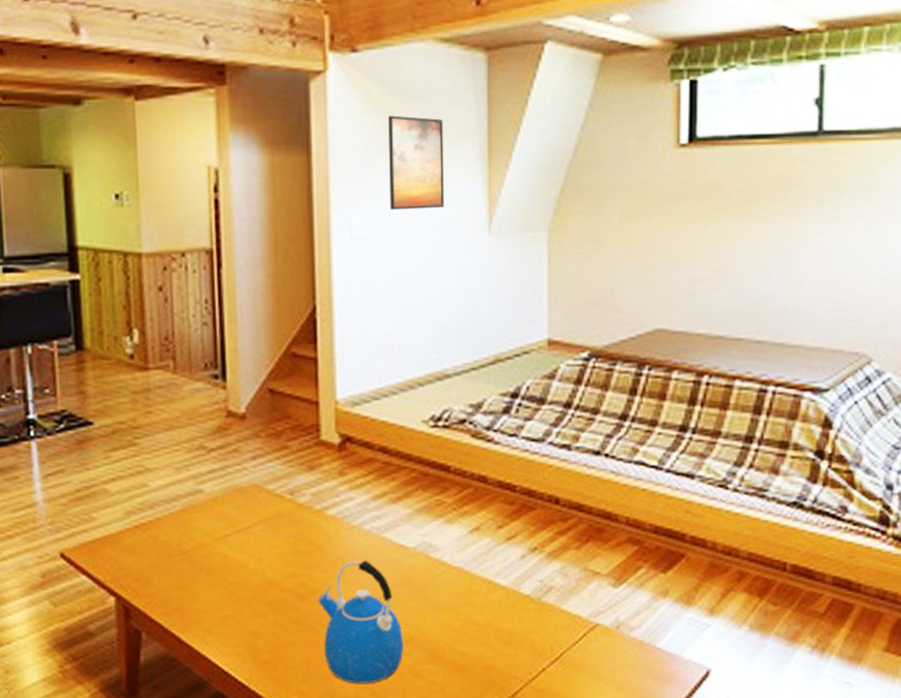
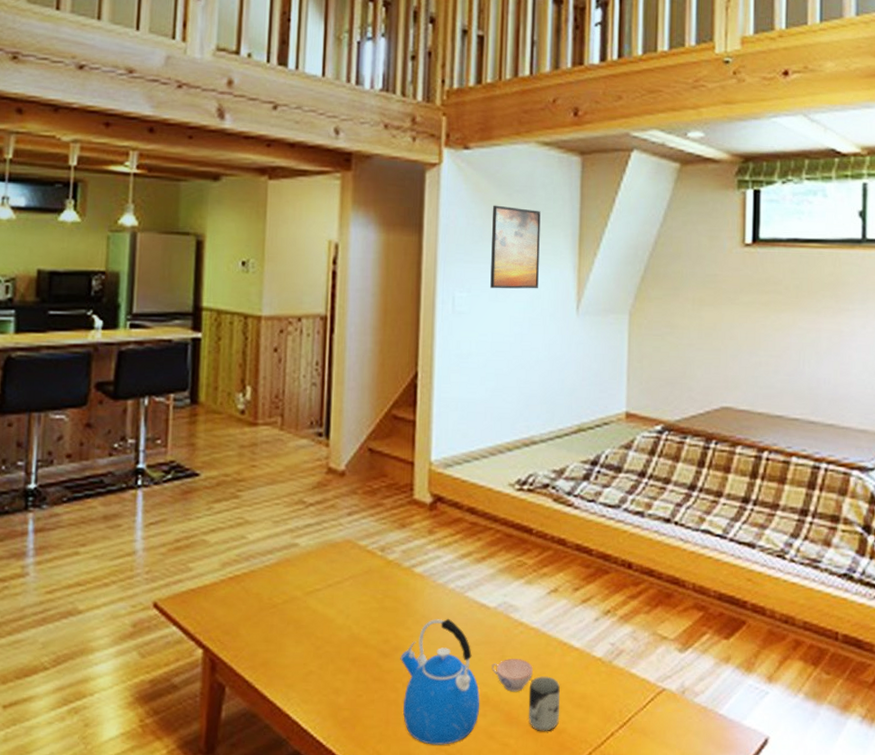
teacup: none [414,598,457,631] -> present [492,659,533,692]
cup: none [454,615,487,669] -> present [528,676,560,732]

